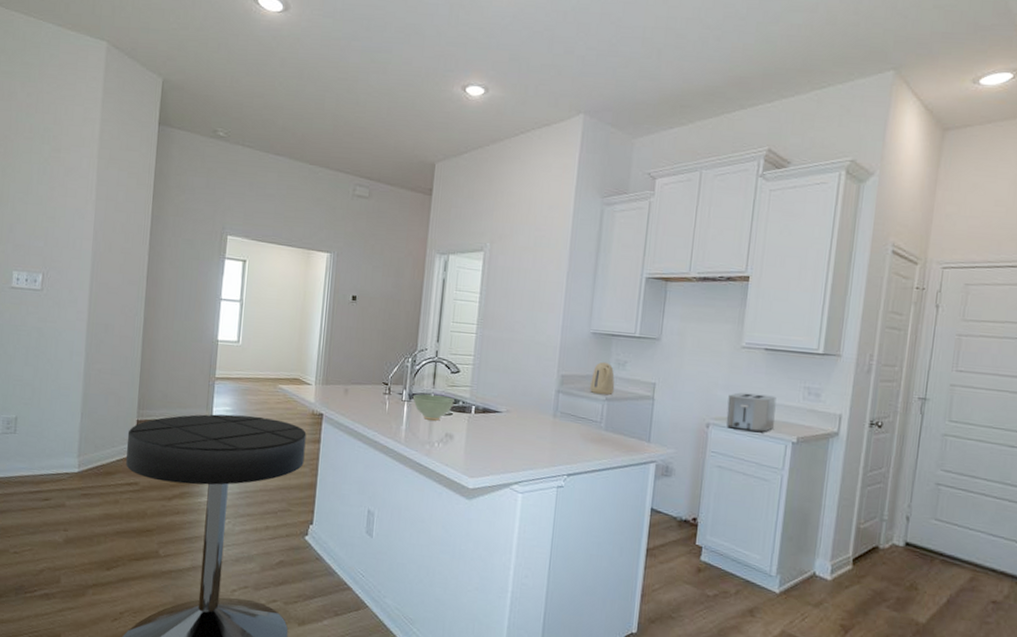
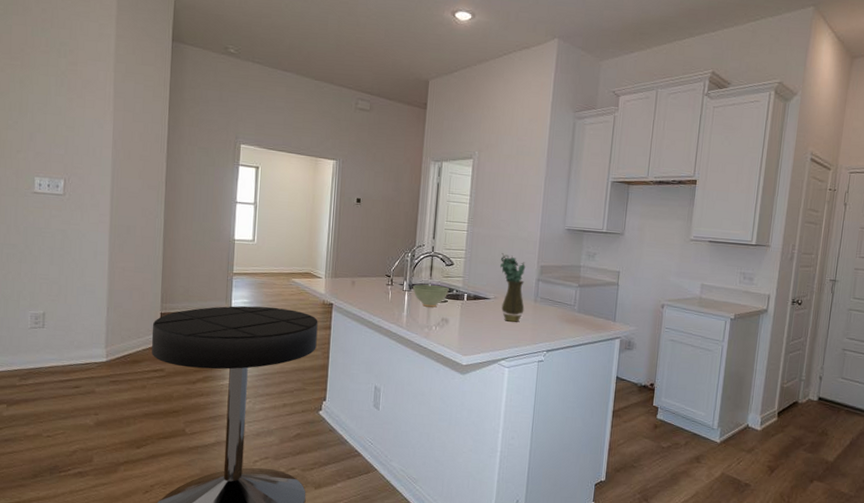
vase: none [513,360,544,440] -> present [499,253,526,322]
kettle: present [590,361,615,396] -> none [565,254,586,283]
toaster: present [726,392,777,433] -> none [677,278,718,312]

